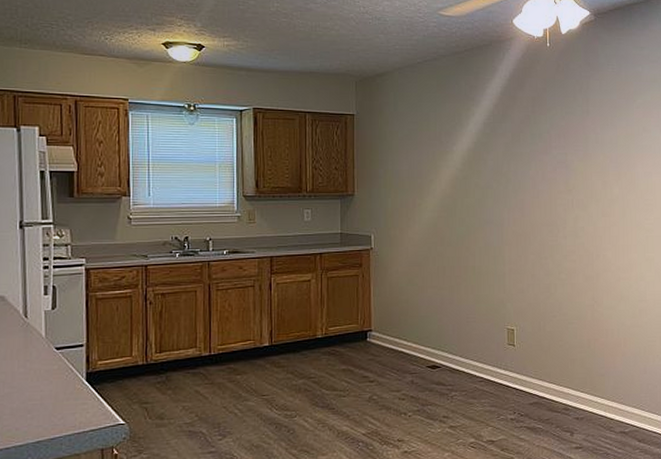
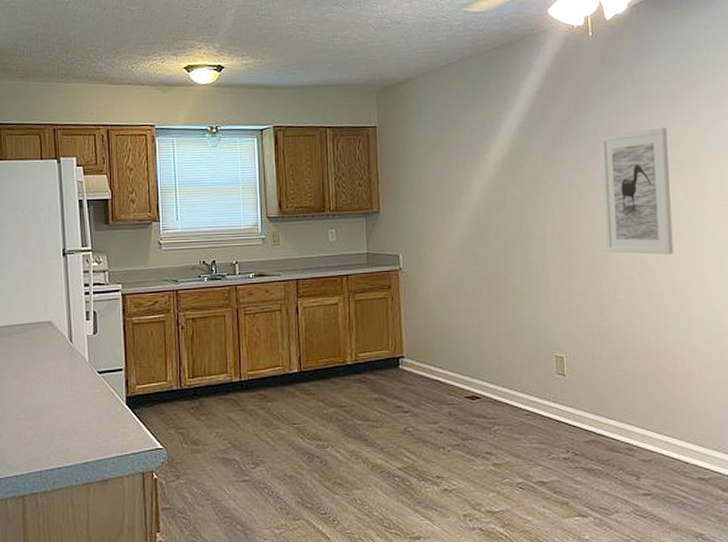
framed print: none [553,130,609,241] -> present [600,127,674,255]

